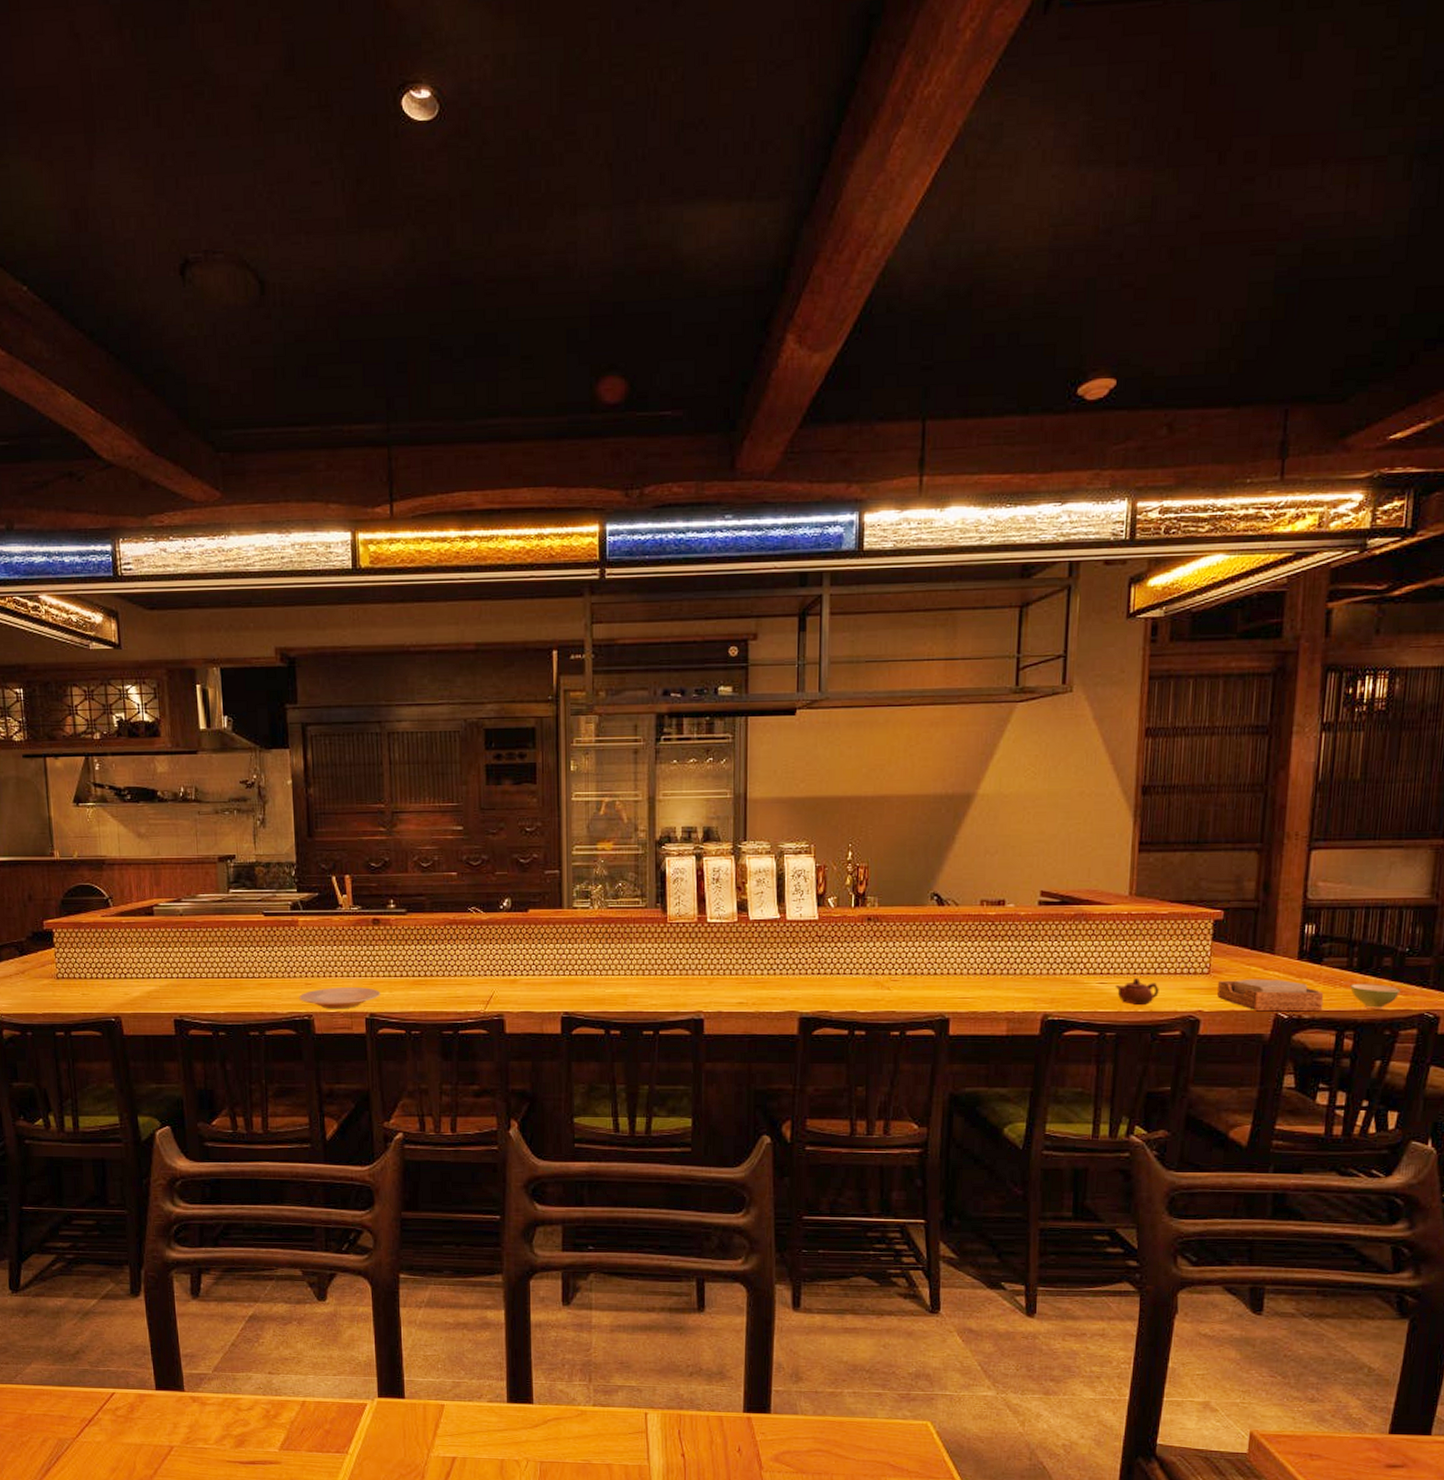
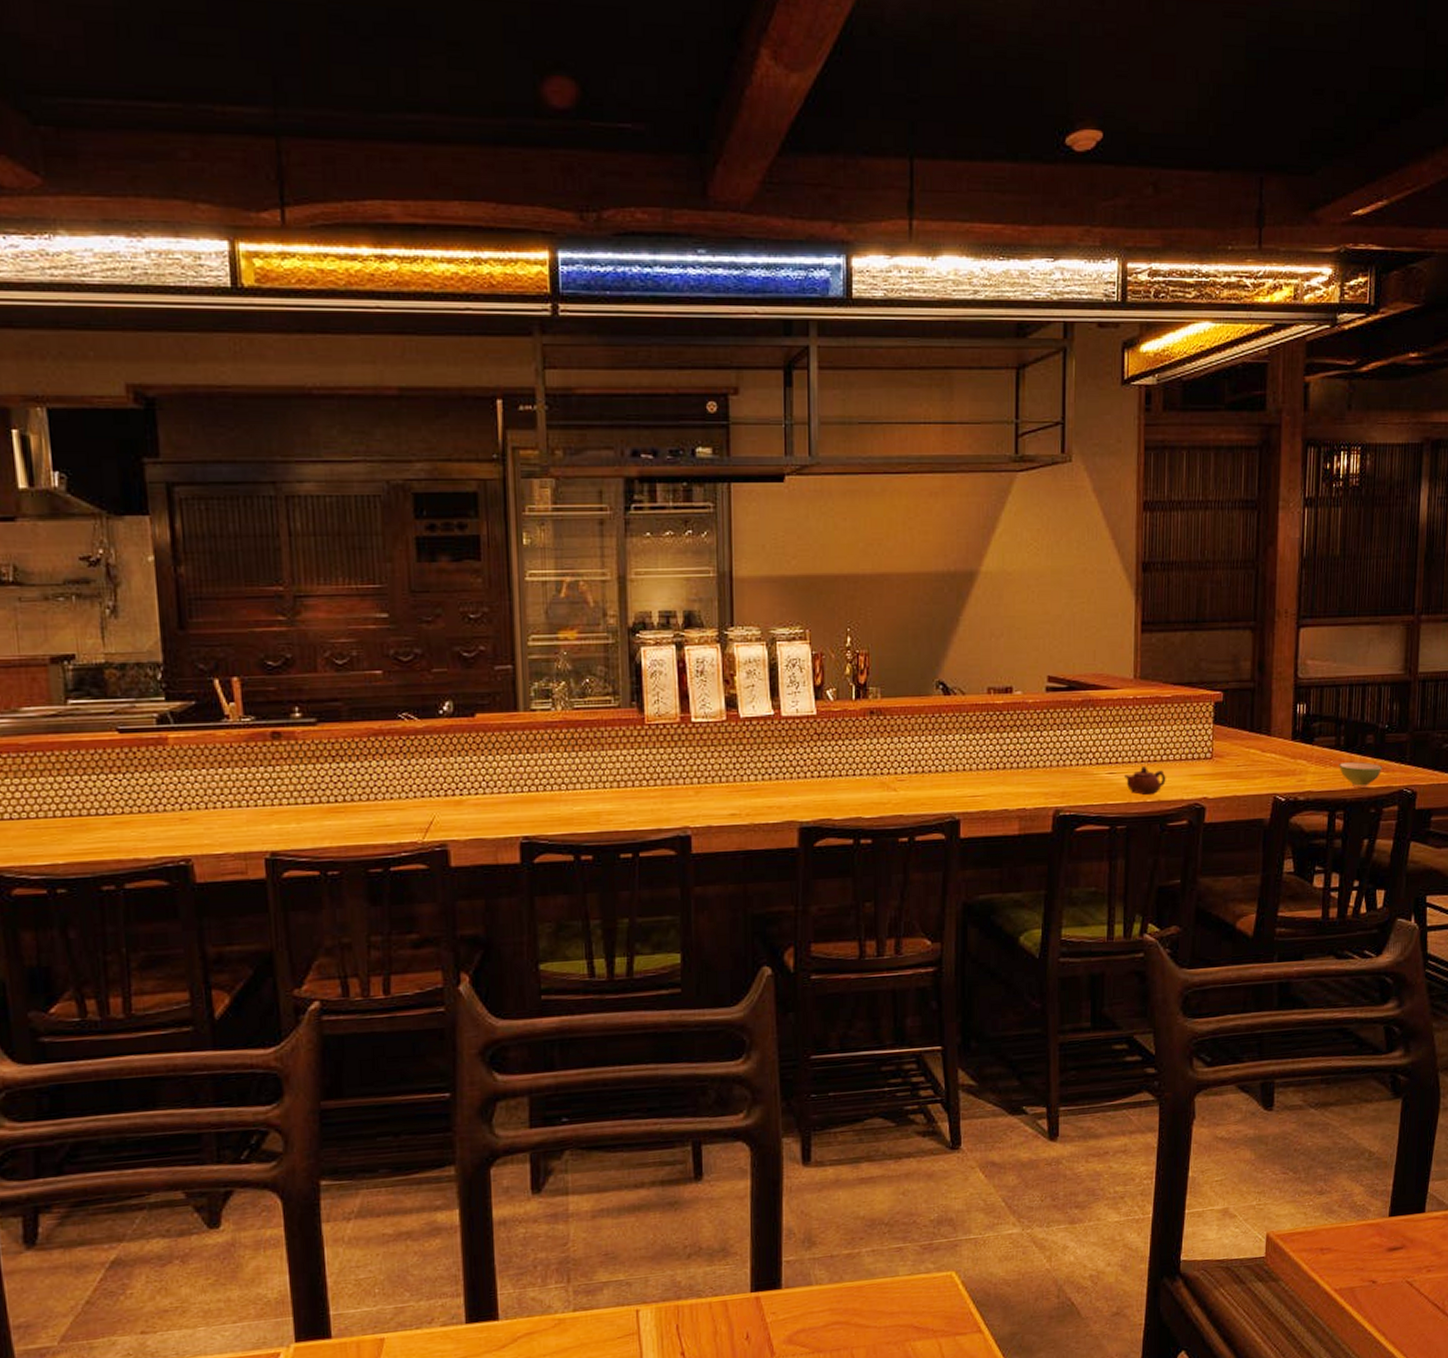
plate: present [299,988,381,1009] -> none [171,820,286,851]
napkin holder: present [1217,979,1324,1012] -> none [1219,761,1316,796]

